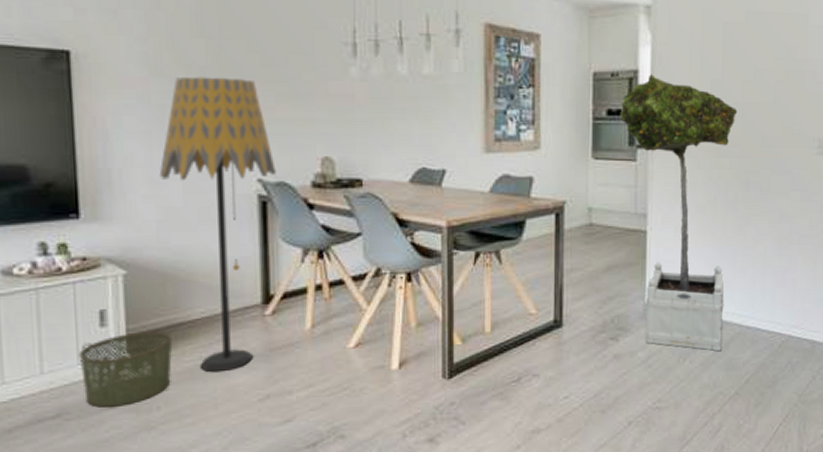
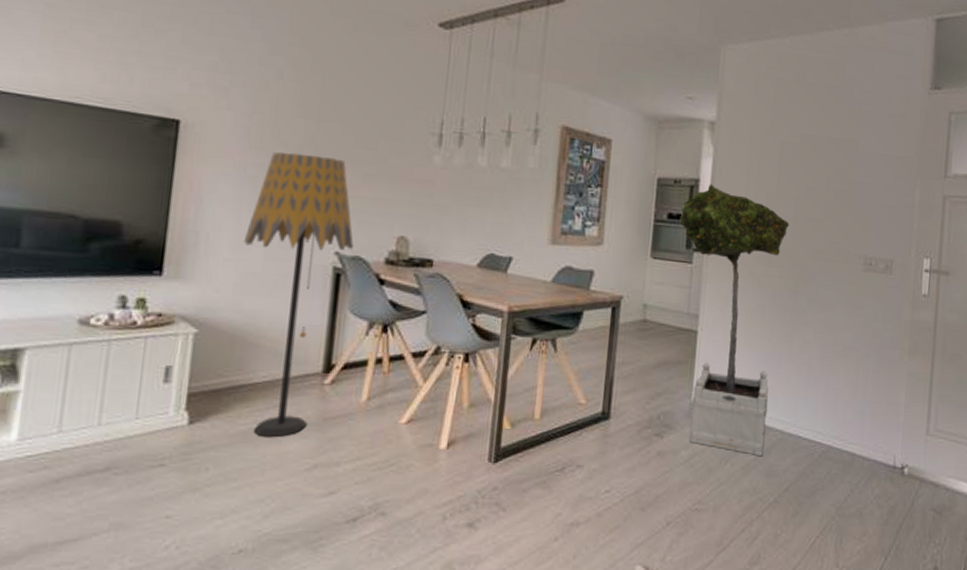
basket: present [78,331,173,408] -> none [136,390,232,465]

